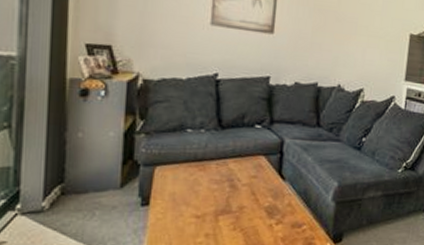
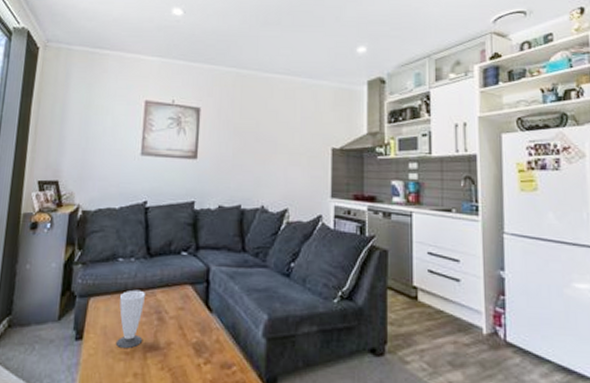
cup: none [185,159,218,213] -> present [115,289,146,349]

